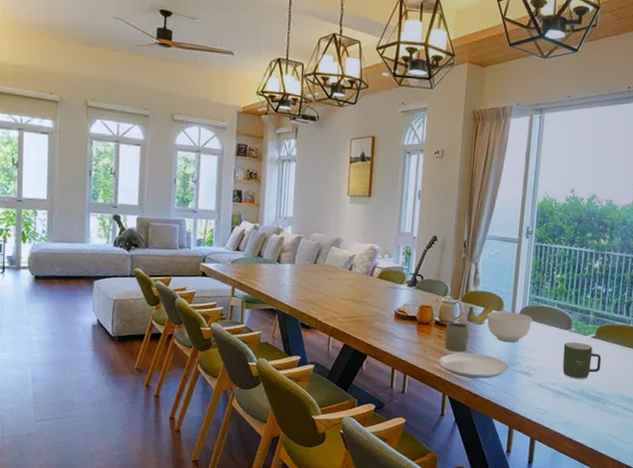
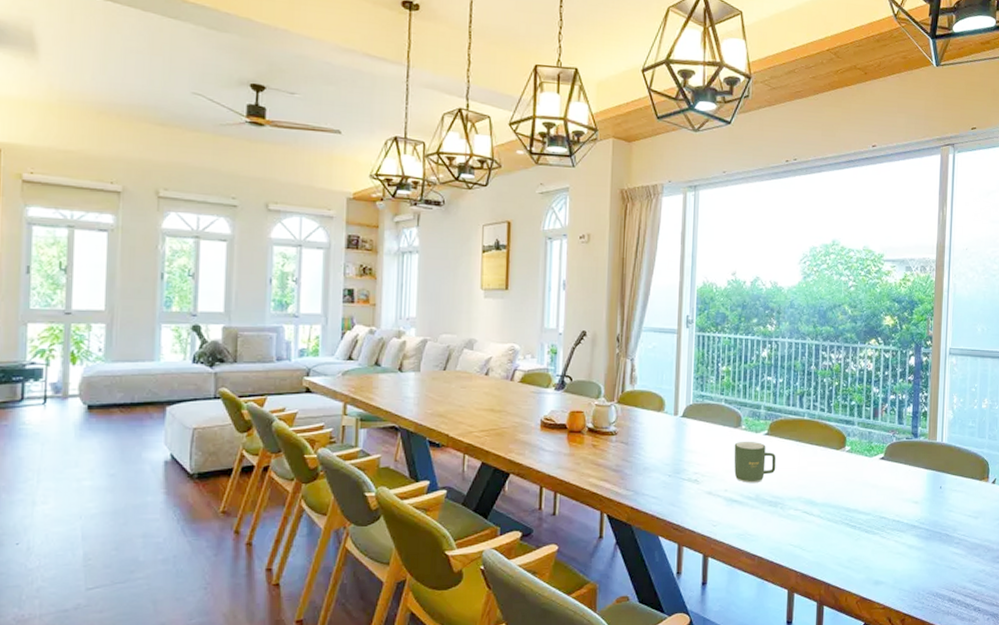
plate: present [438,352,509,378] -> none [594,462,675,491]
mug: present [444,322,469,352] -> none [599,428,627,462]
fruit: present [466,303,494,325] -> none [624,403,655,429]
bowl: present [486,311,532,342] -> none [646,412,698,446]

